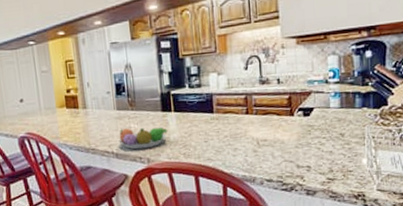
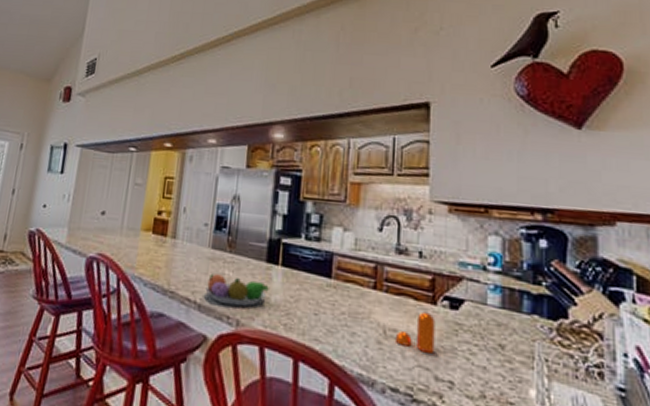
pepper shaker: none [266,122,295,151] -> present [394,311,436,354]

